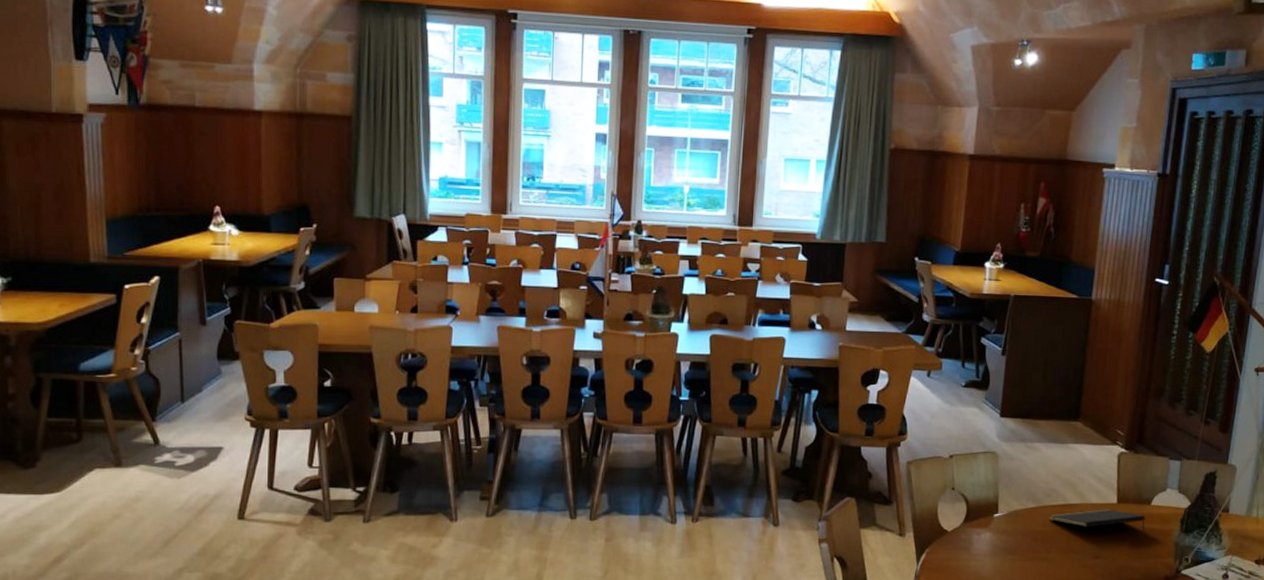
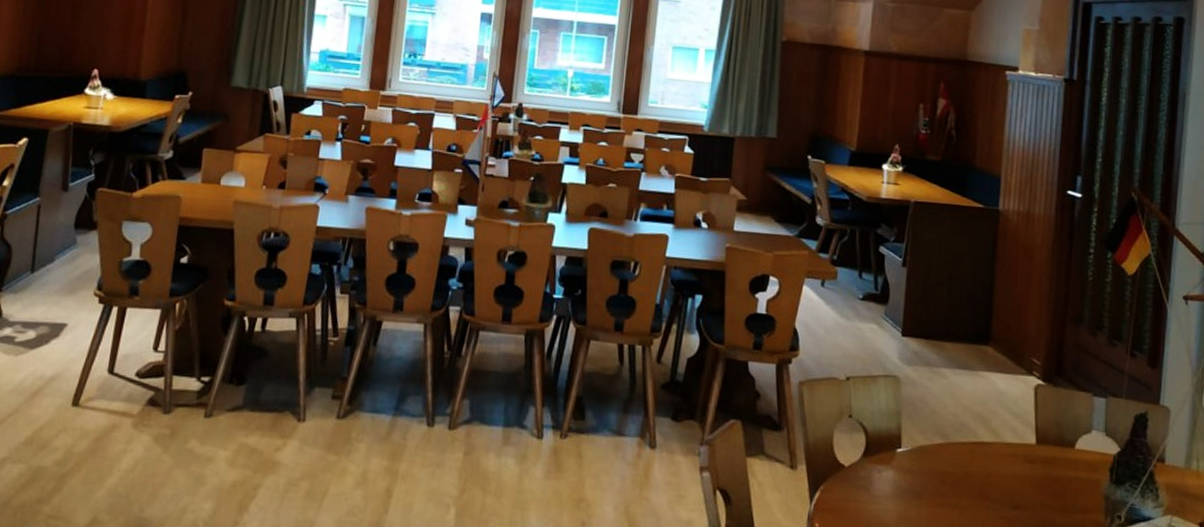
notepad: present [1048,509,1146,531] -> none [958,450,1069,479]

